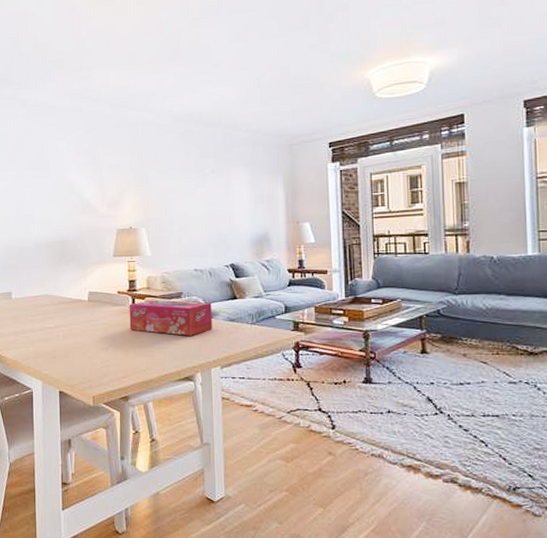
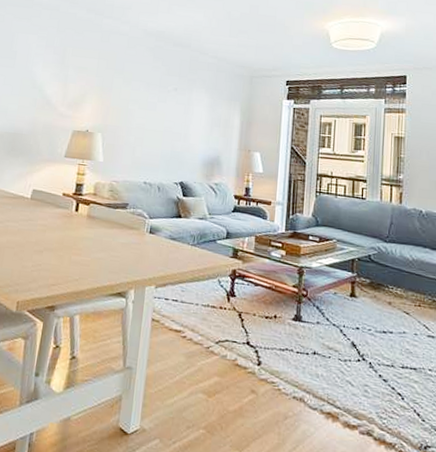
tissue box: present [129,300,213,336] -> none [69,207,156,250]

